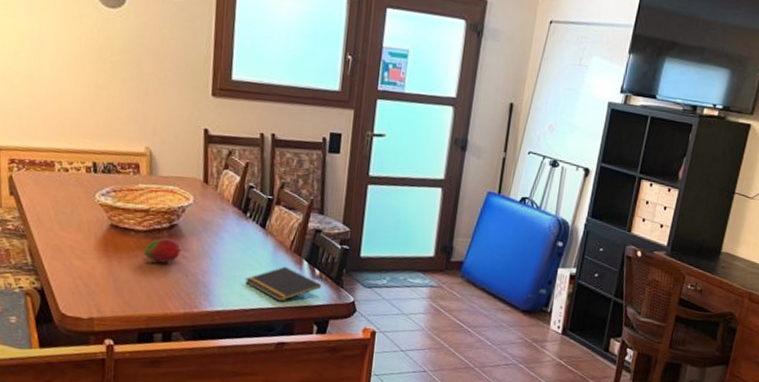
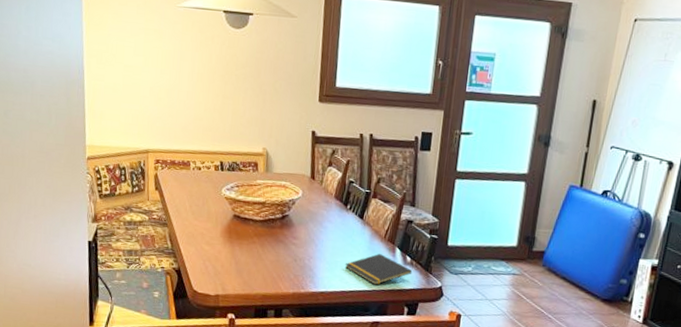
fruit: present [144,237,181,263] -> none [260,226,291,249]

